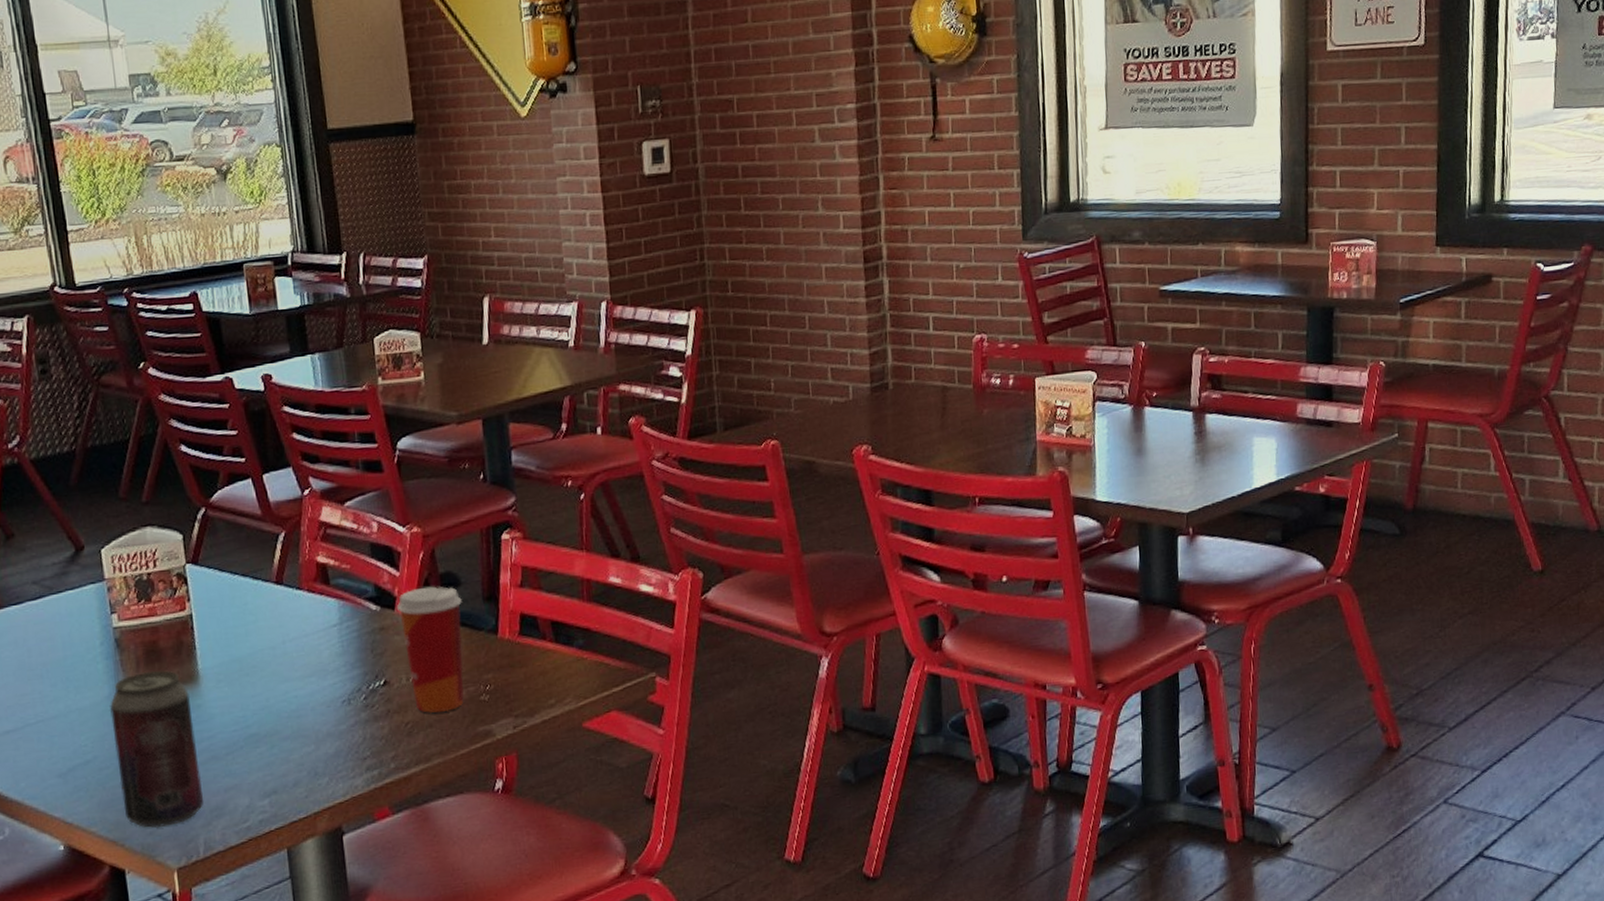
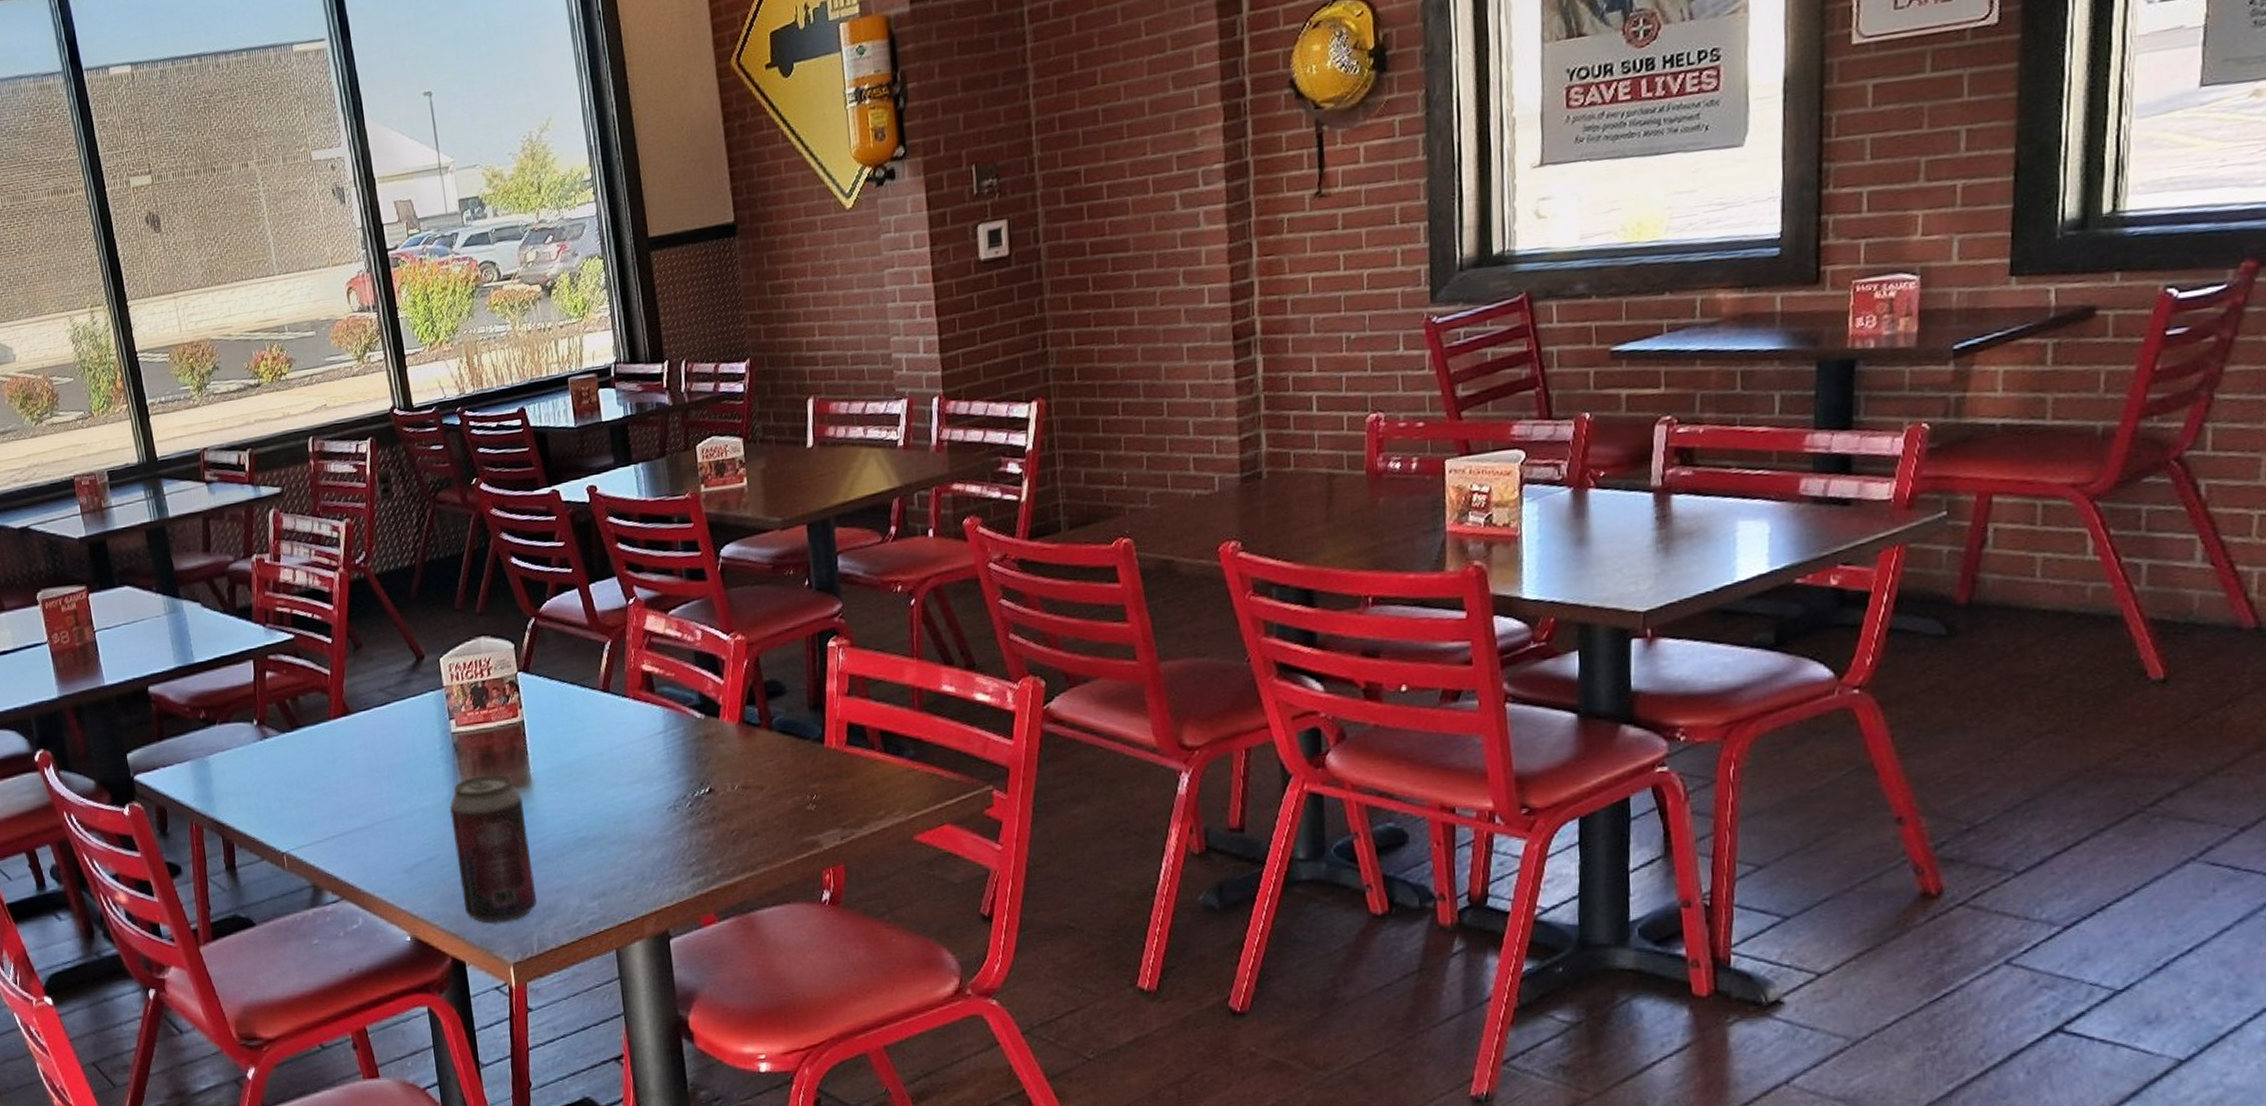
paper cup: present [396,586,464,713] -> none [720,694,790,822]

